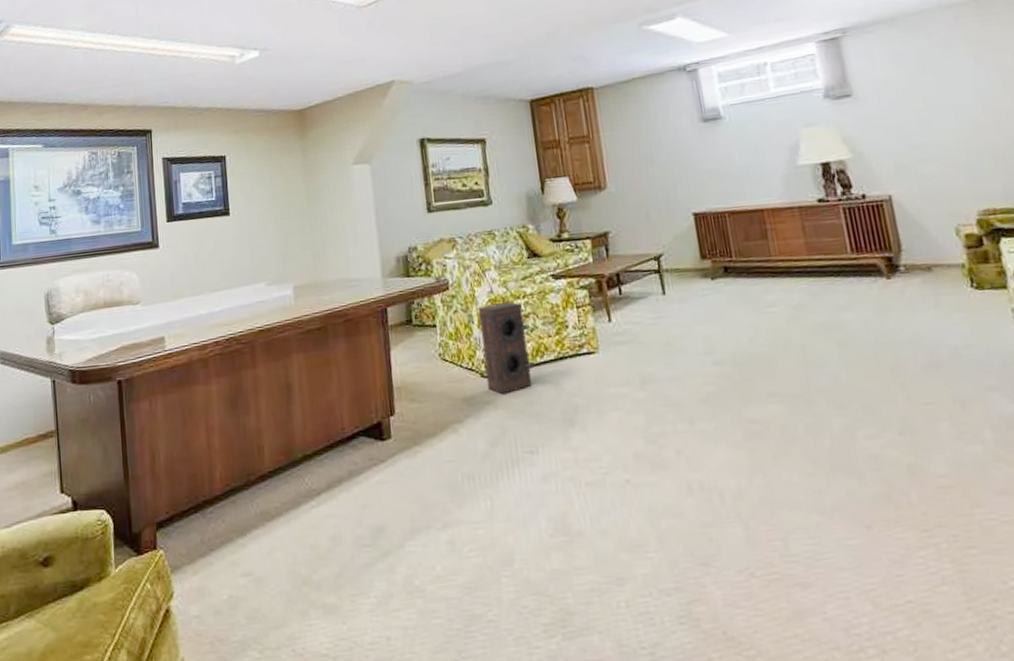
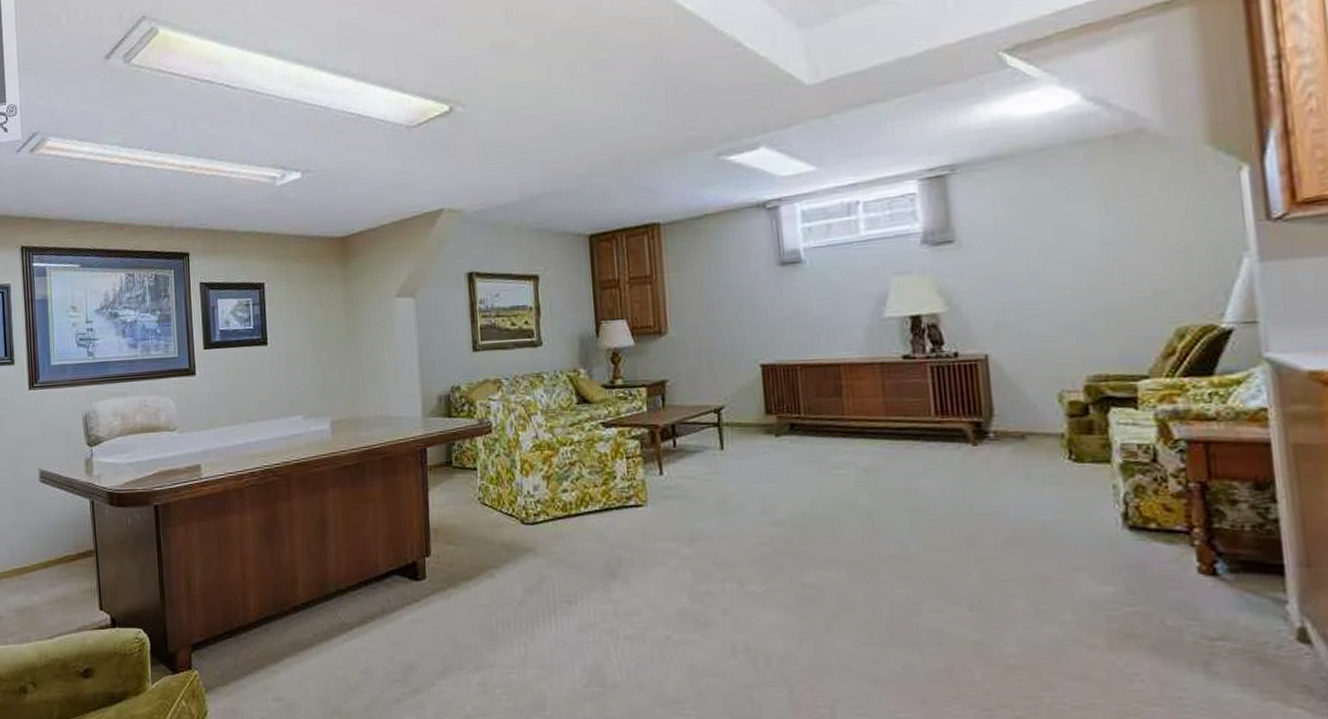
speaker: present [478,301,536,395] -> none [521,447,580,543]

